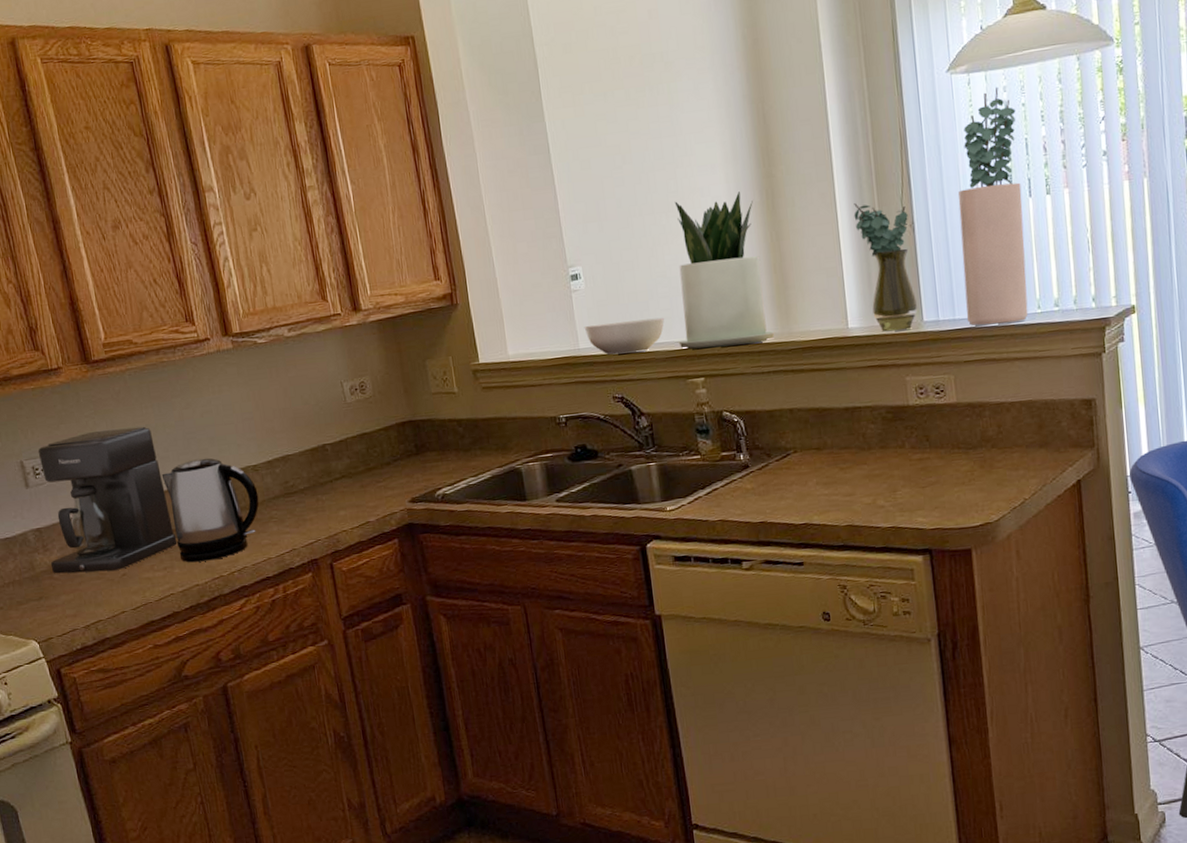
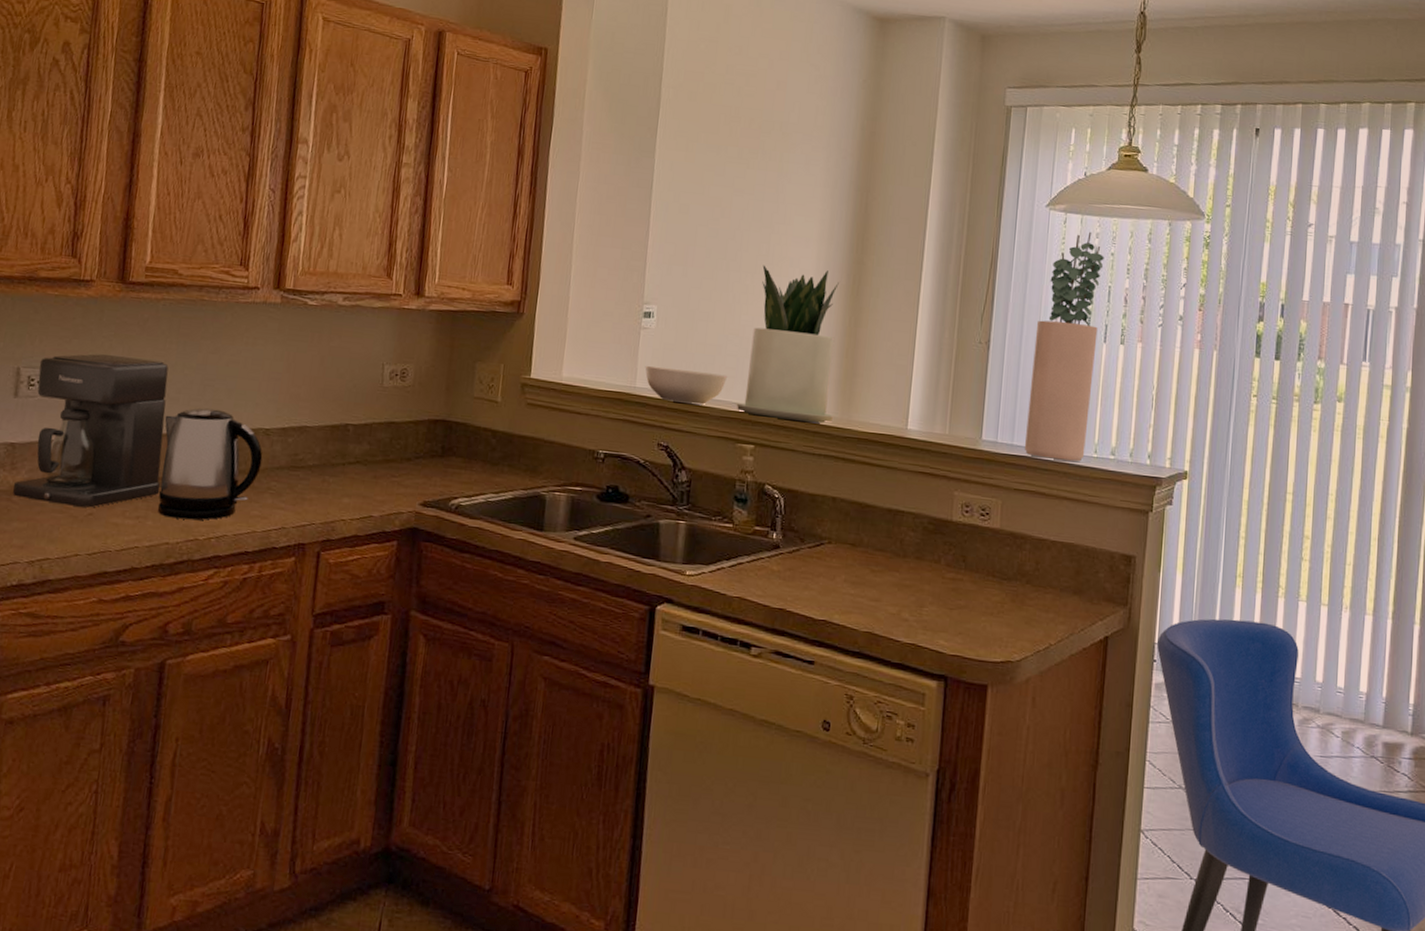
vase: present [854,203,918,332] -> none [933,309,986,444]

